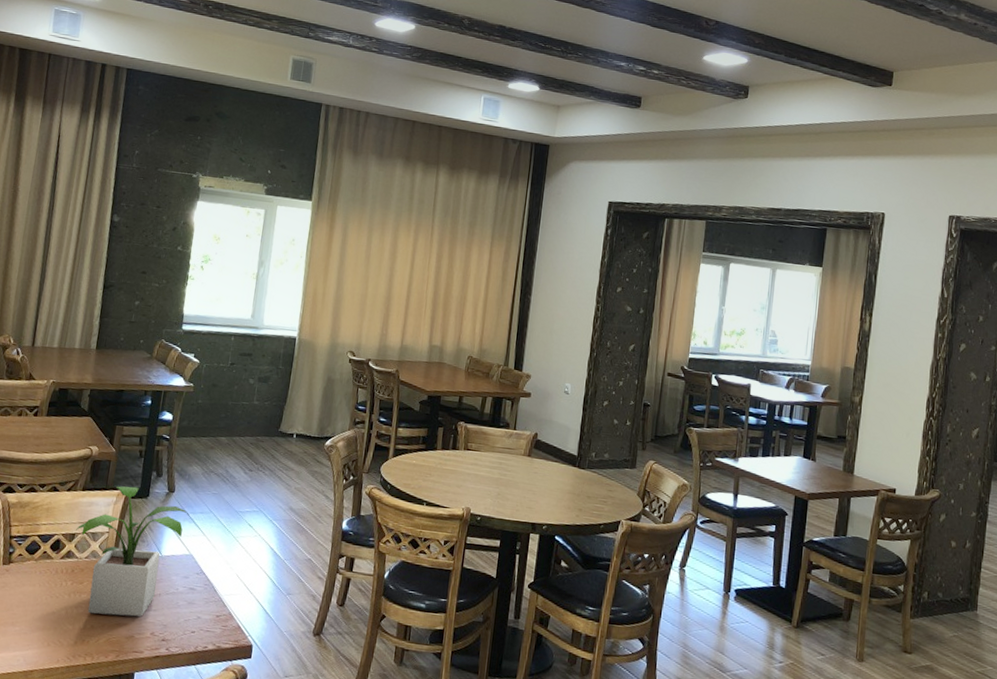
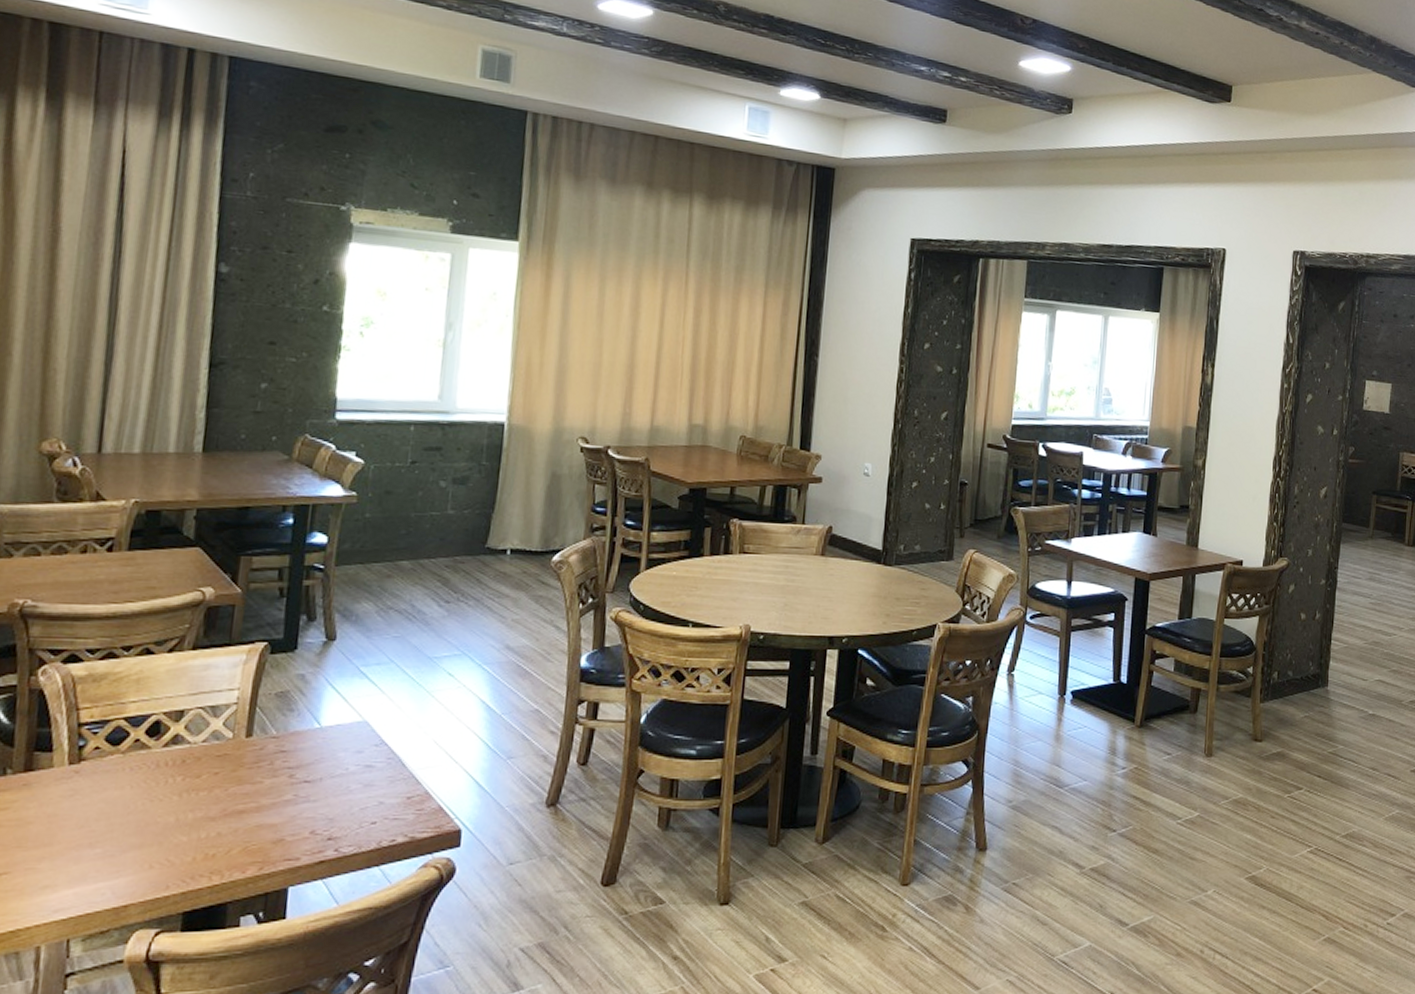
potted plant: present [76,486,189,617] -> none [185,637,360,817]

